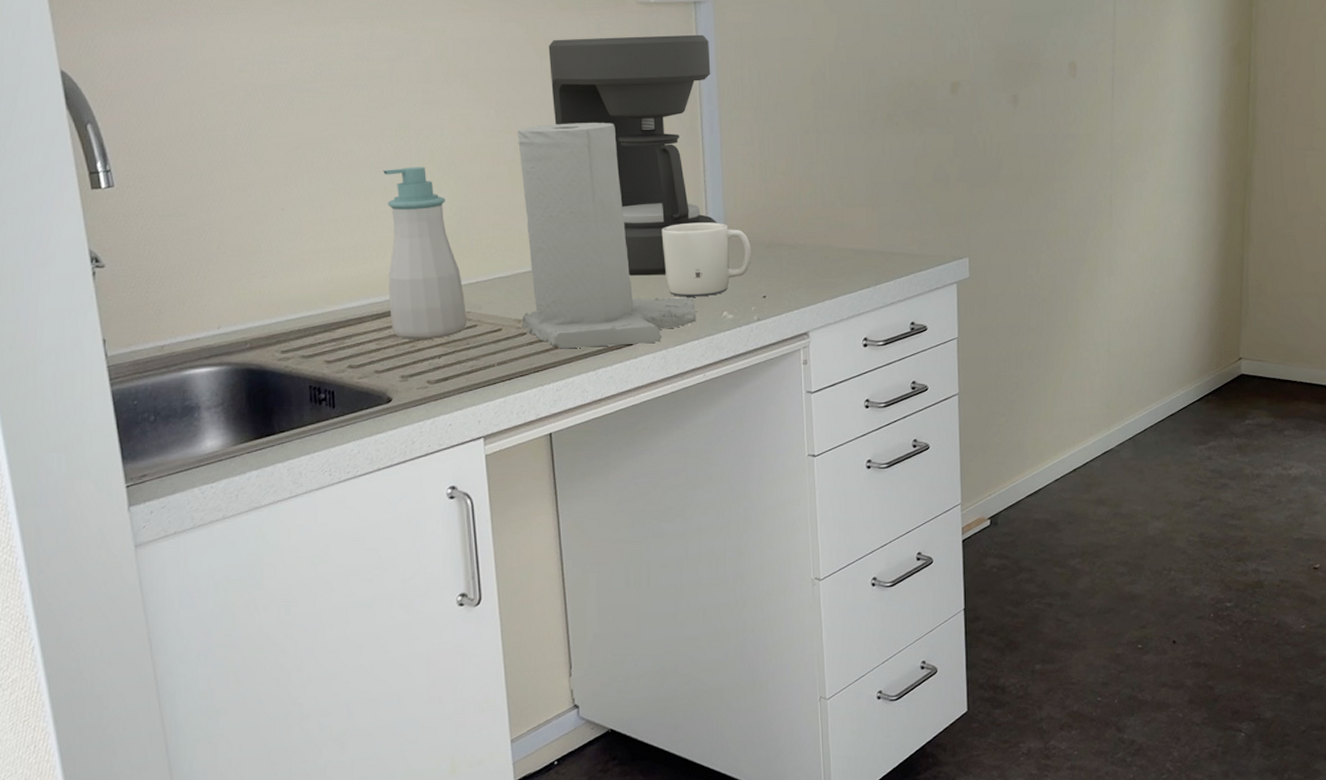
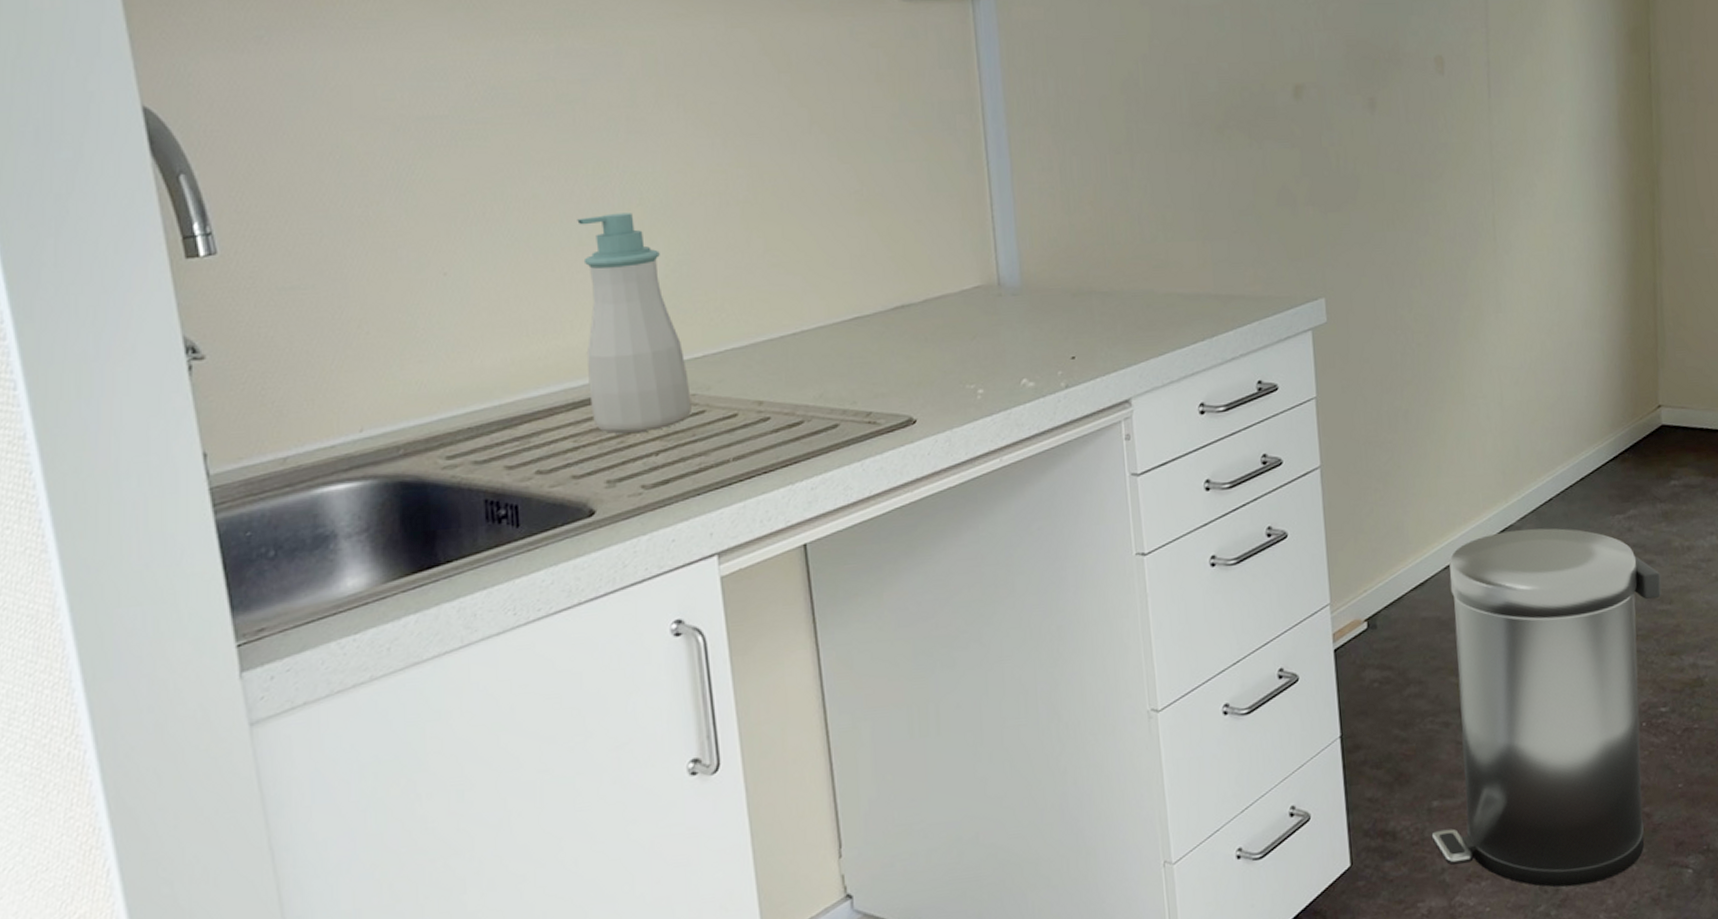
paper towel: present [517,123,696,349] -> none [750,149,988,436]
coffee maker: present [548,34,718,276] -> none [788,36,1011,339]
mug: present [661,222,751,297] -> none [939,267,1055,363]
pedal bin: none [1033,453,1233,740] -> present [1431,528,1662,887]

